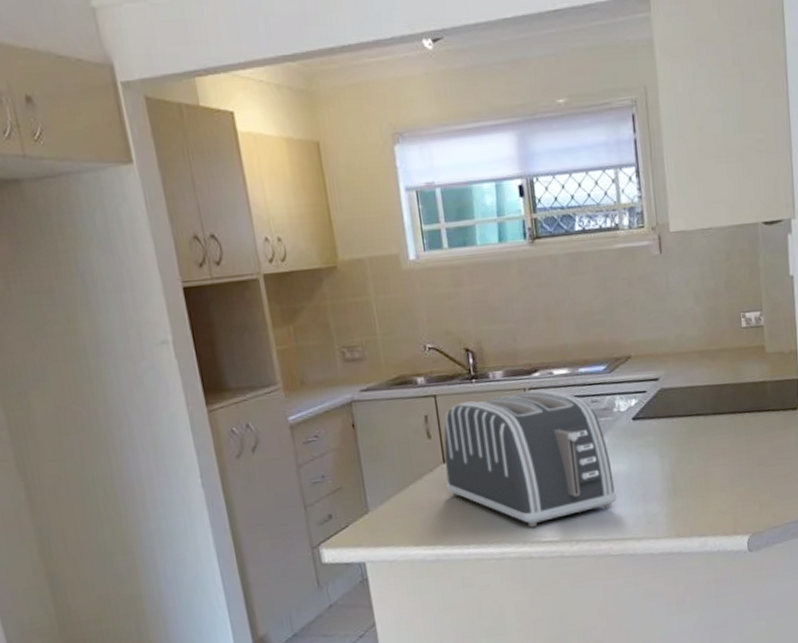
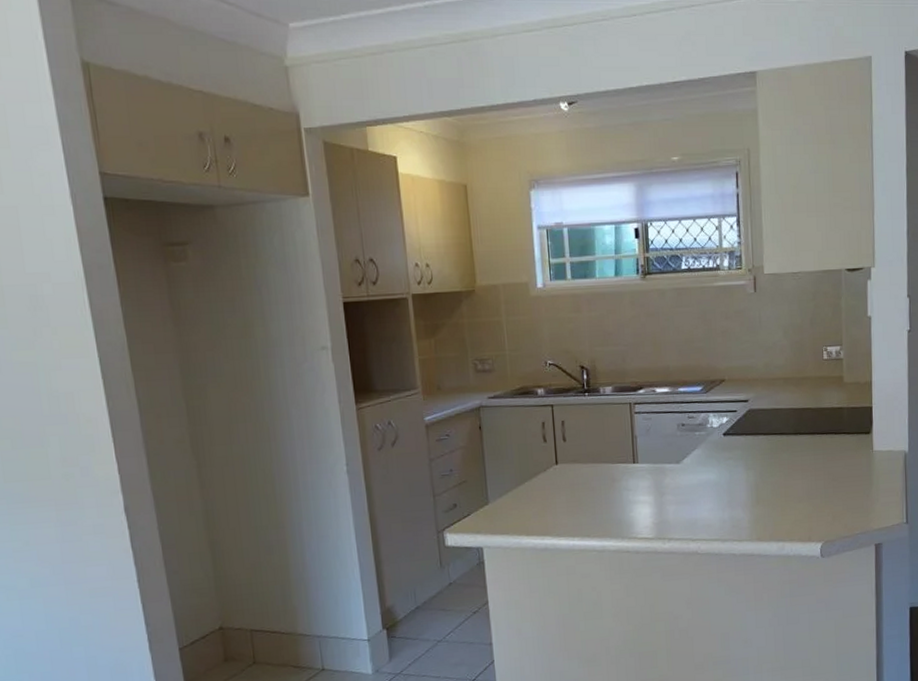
toaster: present [444,390,617,528] -> none [557,404,706,525]

